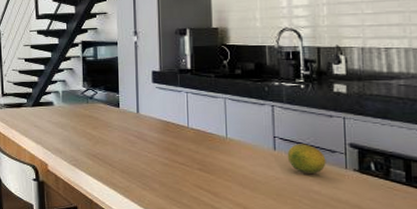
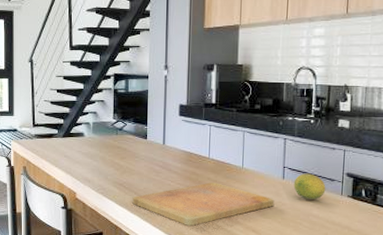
cutting board: none [107,154,267,201] -> present [132,182,275,226]

